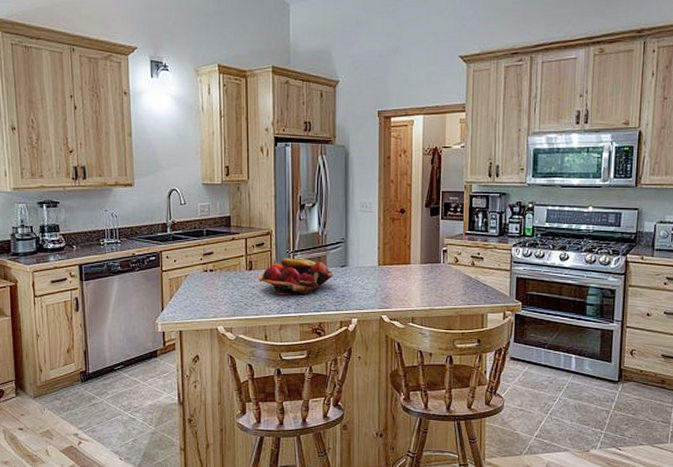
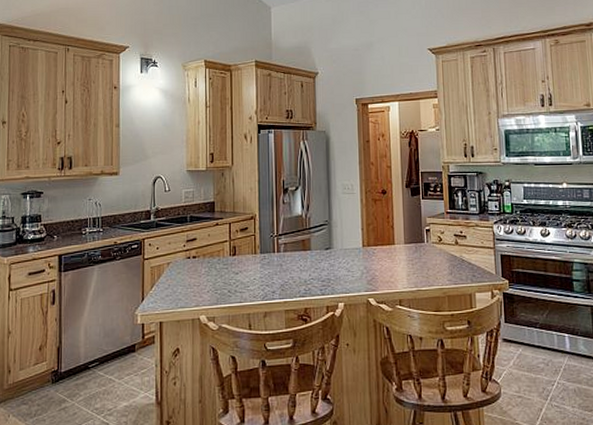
fruit basket: present [258,258,334,295] -> none [242,241,319,281]

